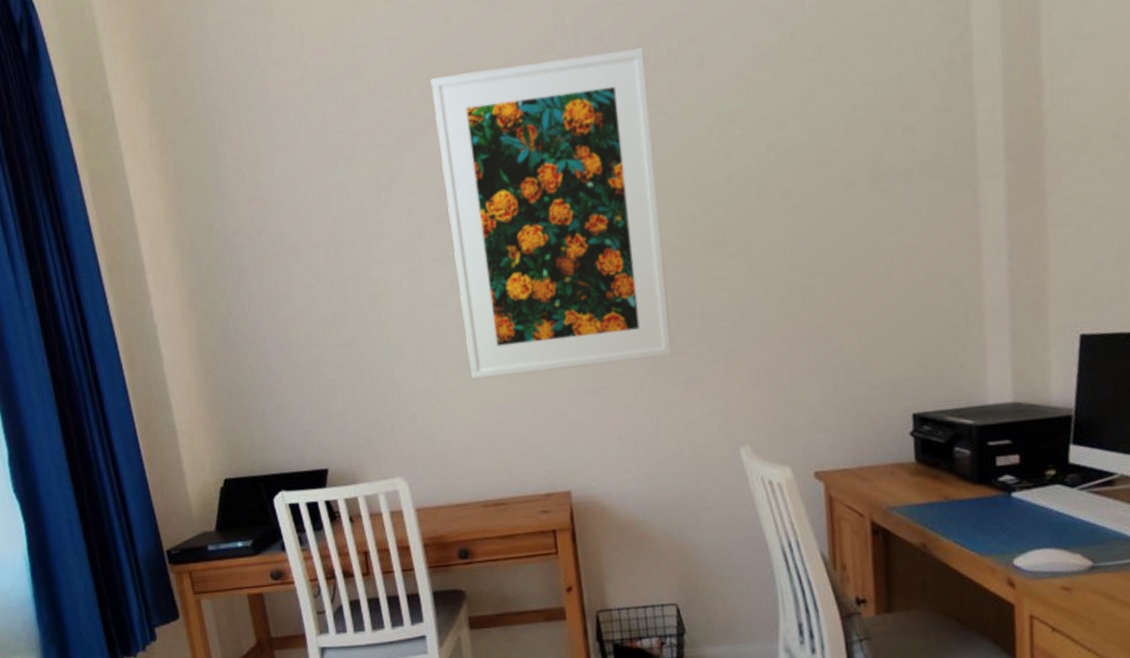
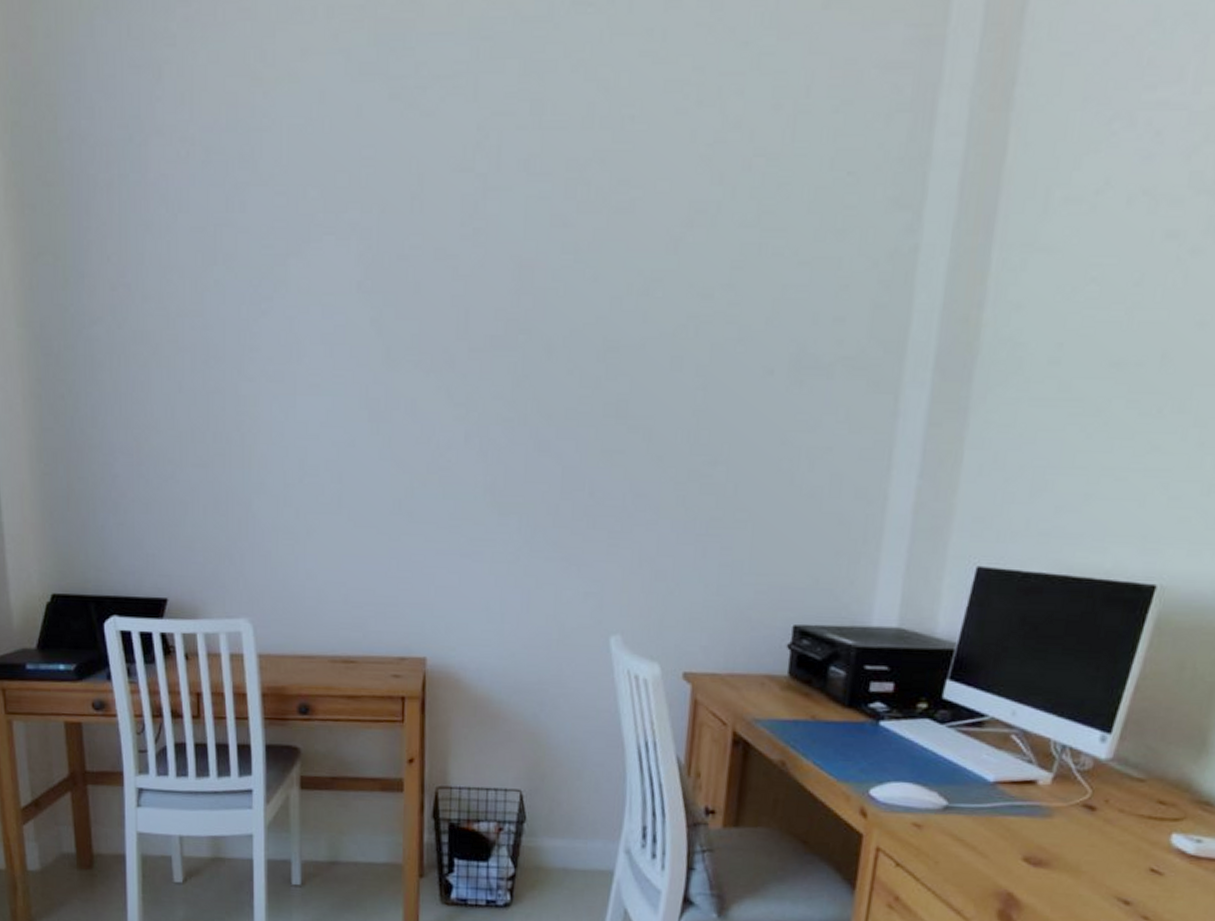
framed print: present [430,48,672,380] -> none [331,180,571,528]

